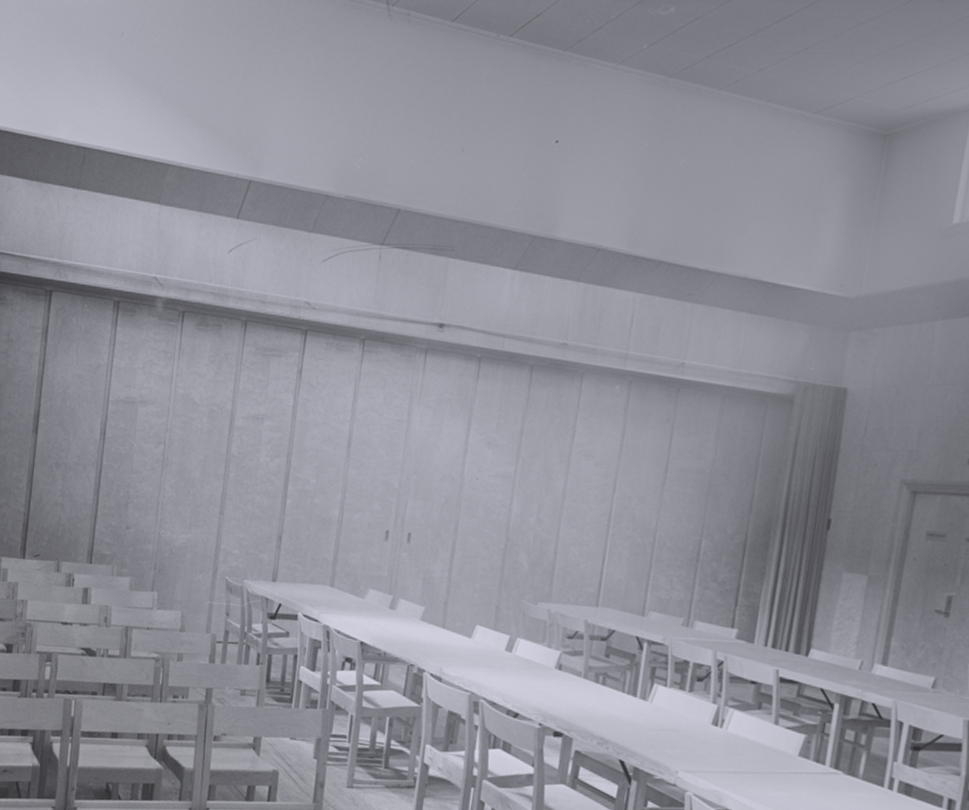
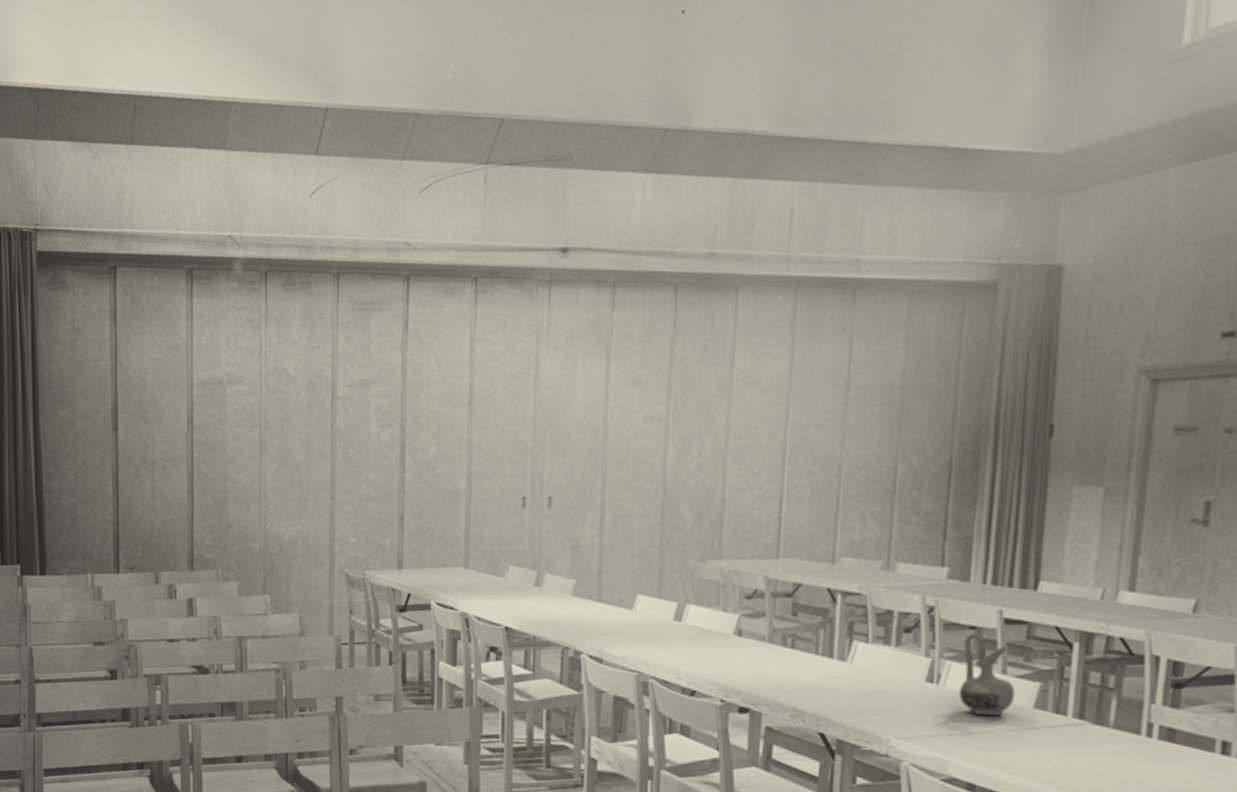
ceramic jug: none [737,687,785,760] -> present [958,633,1016,717]

